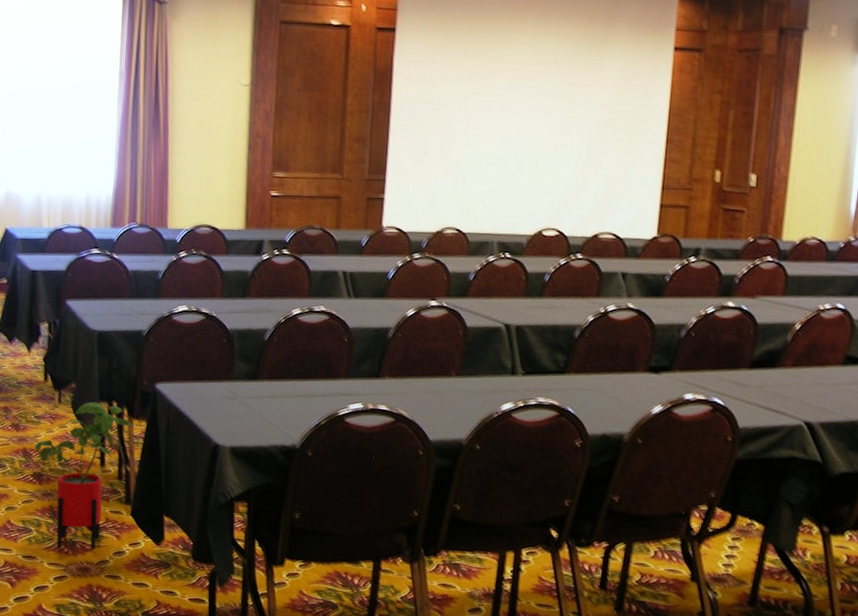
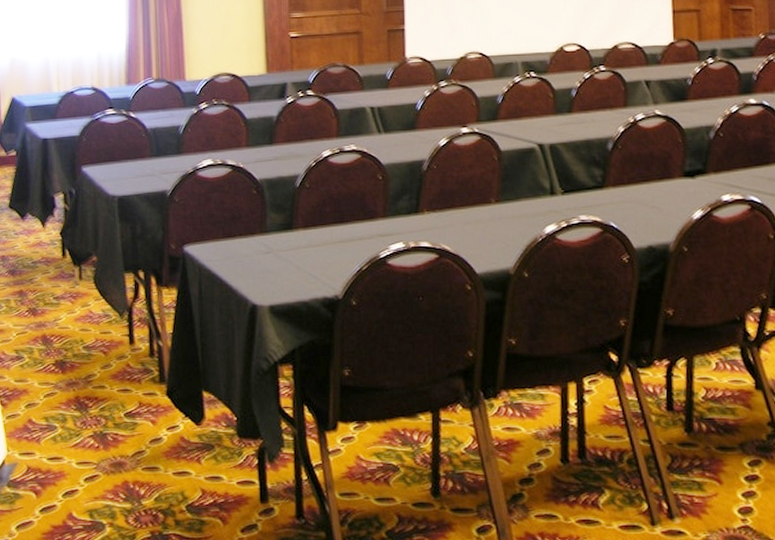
house plant: present [34,401,132,549] -> none [55,274,161,444]

